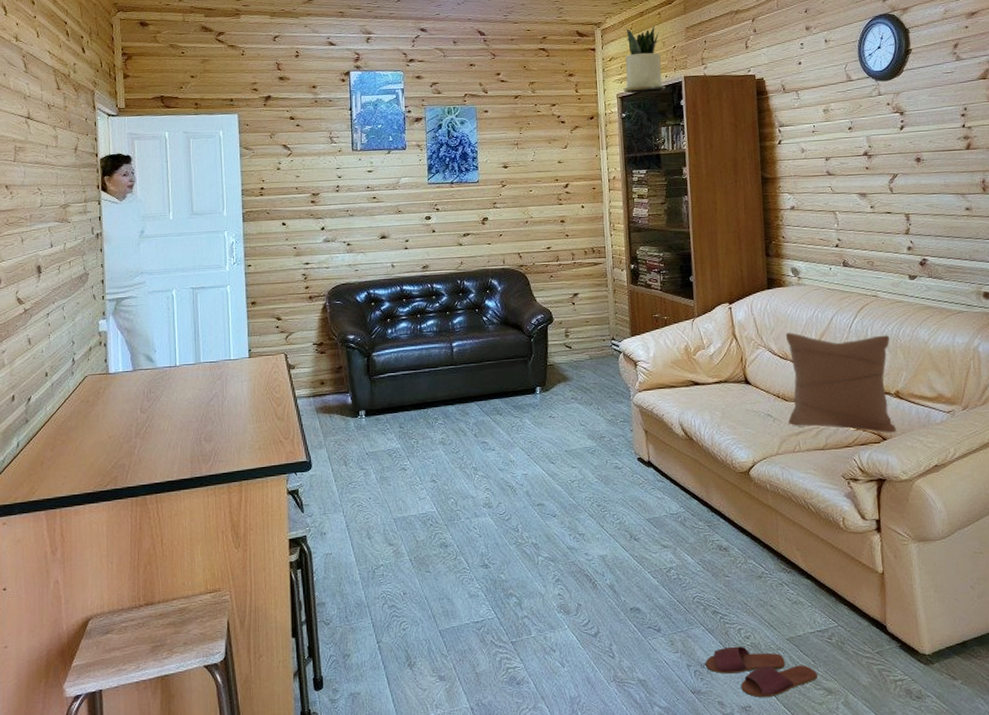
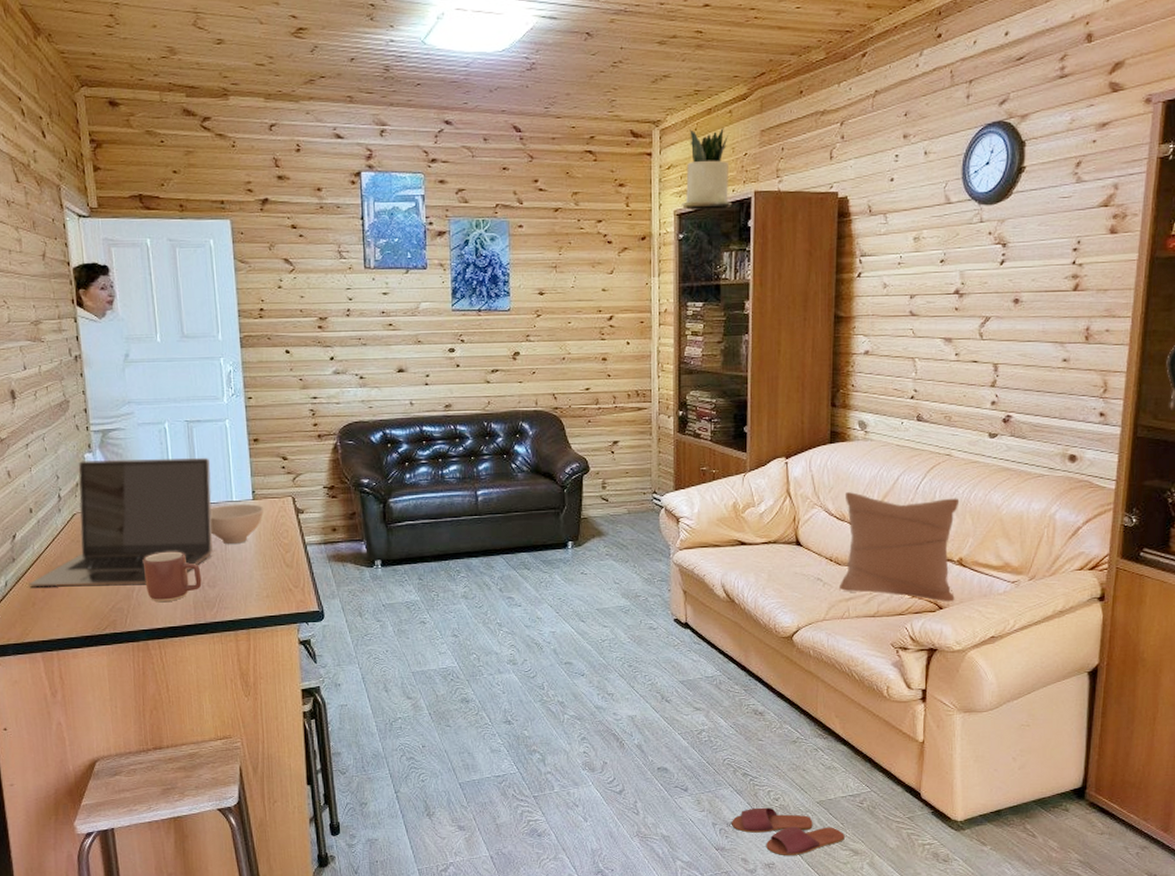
laptop: none [39,320,212,447] -> present [29,457,213,587]
mug: none [145,408,199,458] -> present [142,551,202,603]
bowl: none [209,362,259,400] -> present [210,504,264,544]

